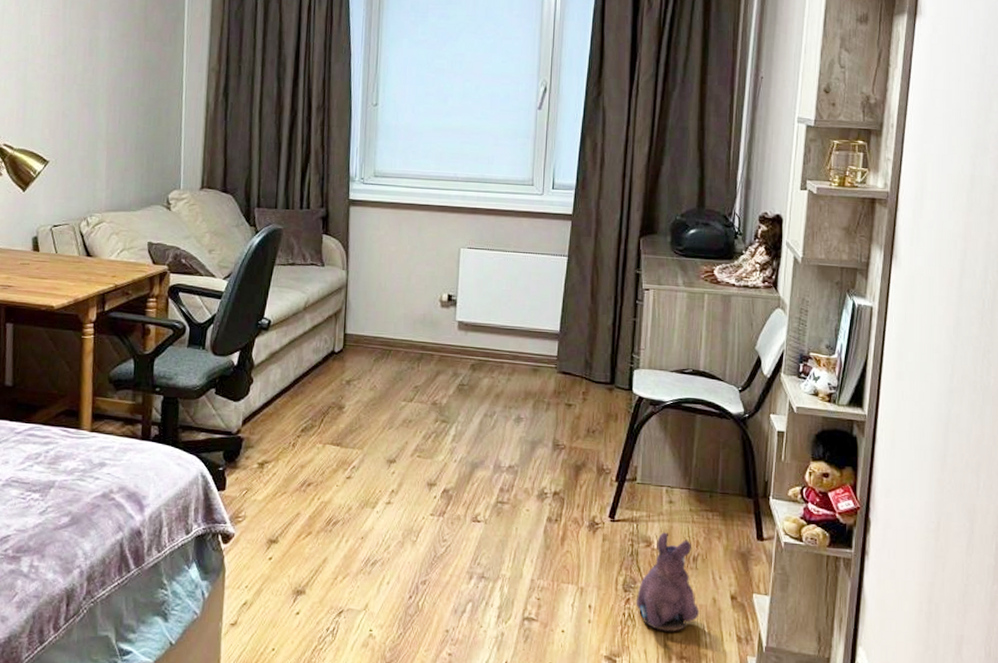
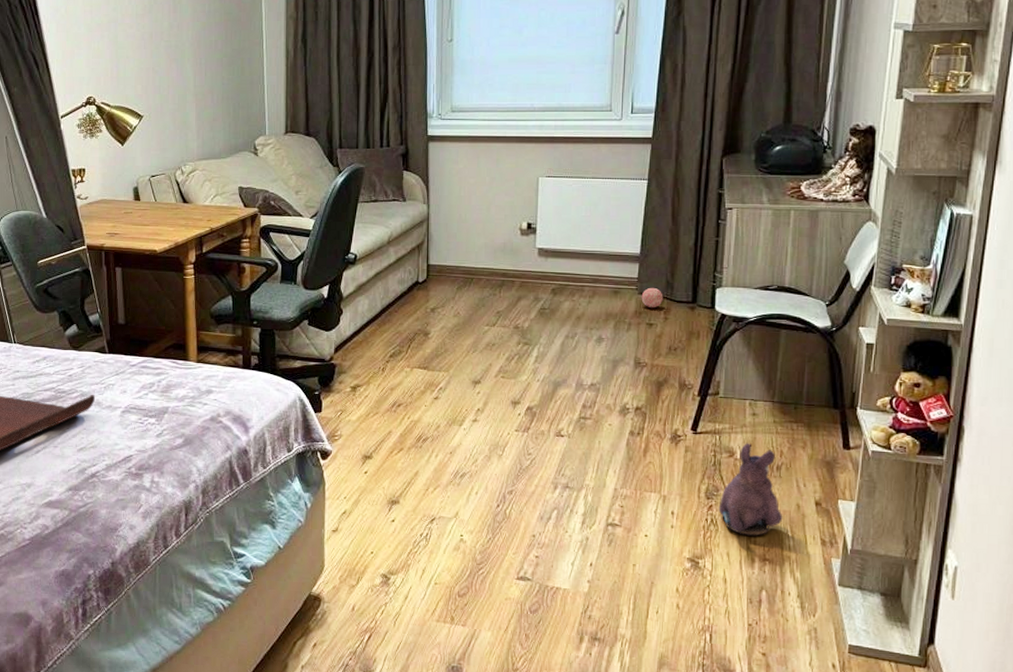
decorative ball: none [560,366,582,388] -> present [641,287,663,308]

